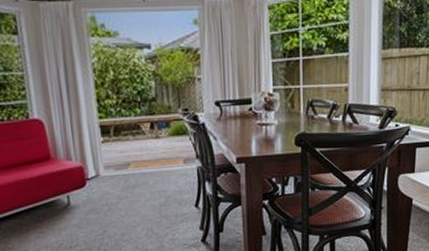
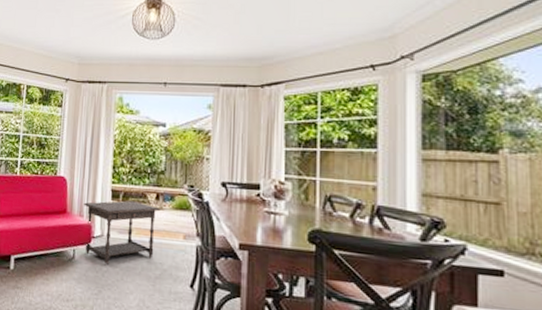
side table: none [70,134,158,204] -> present [84,200,161,265]

